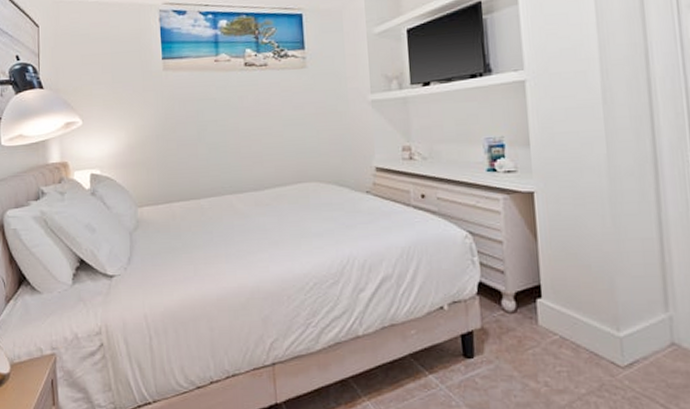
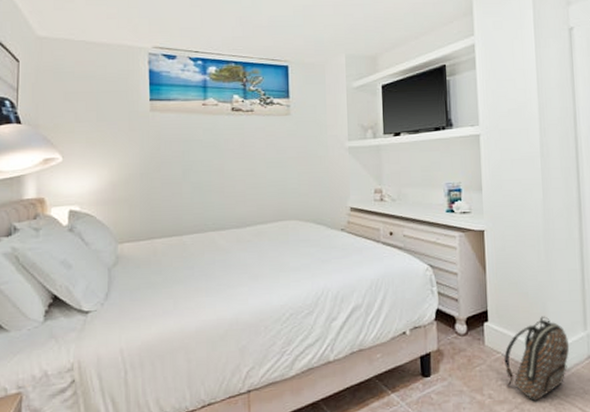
backpack: none [561,293,647,394] -> present [503,316,570,402]

